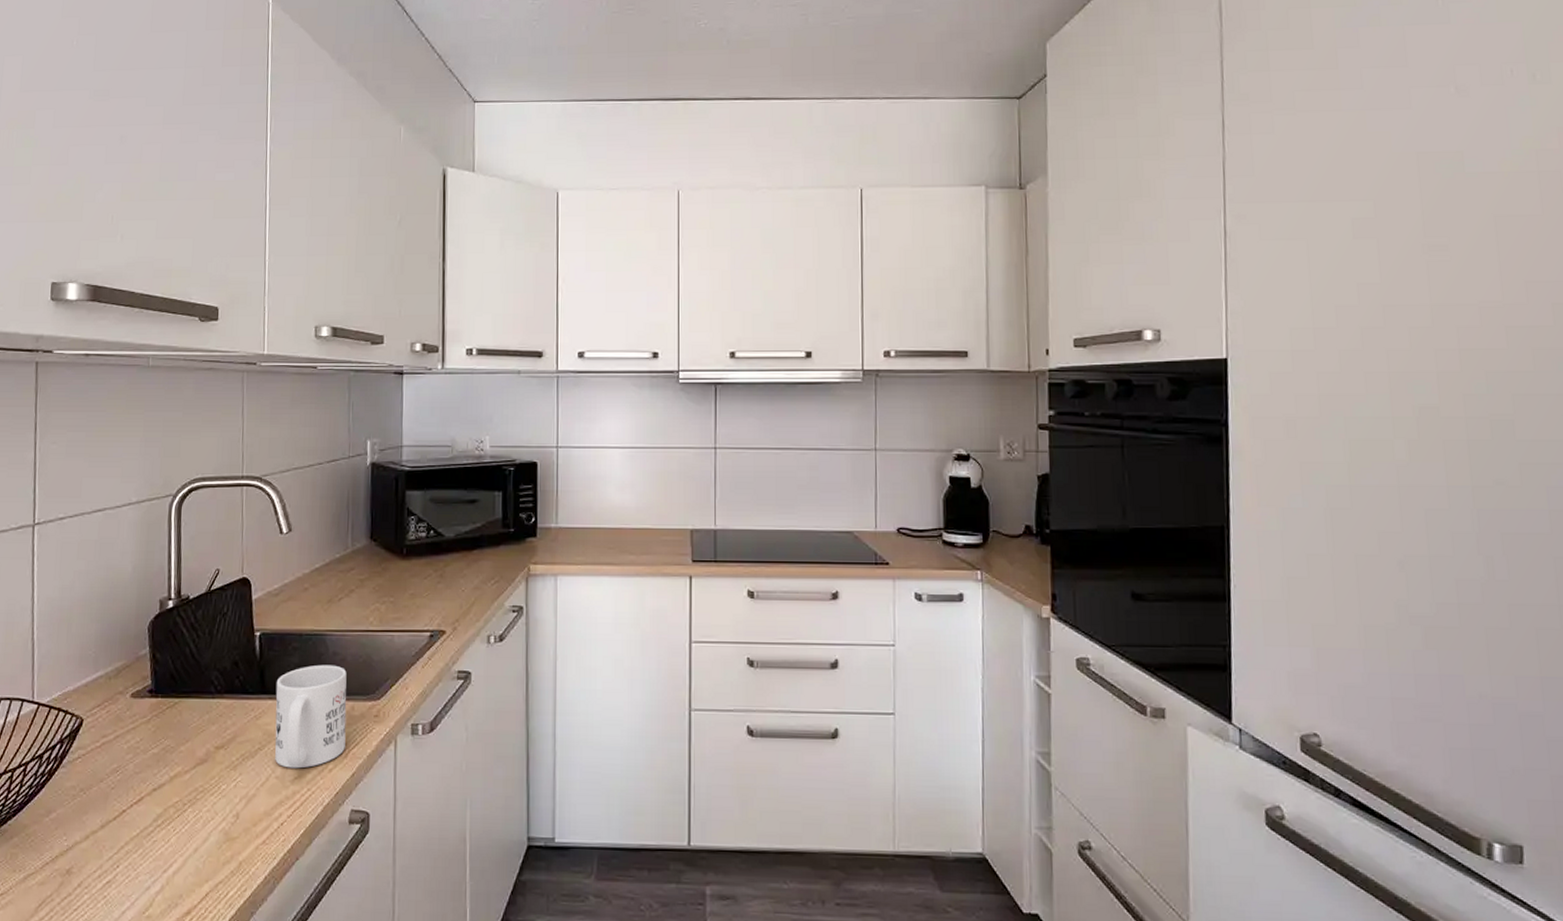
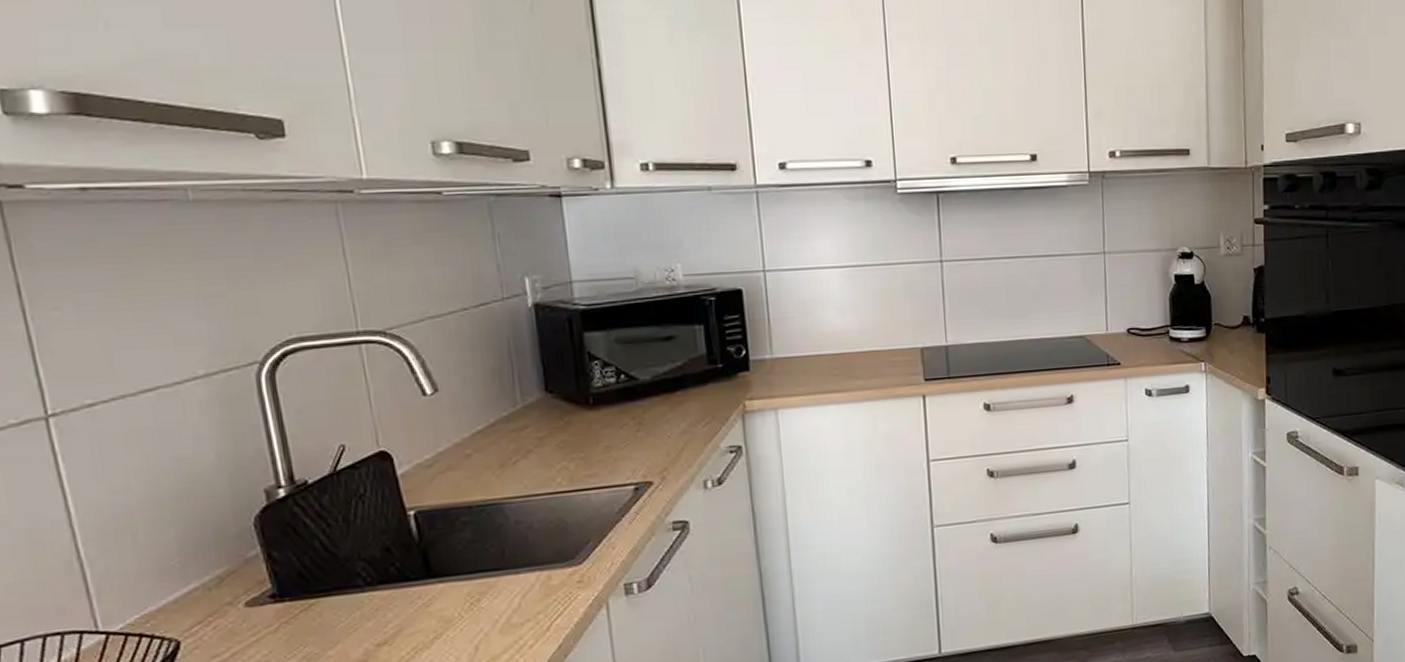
mug: present [275,664,347,769] -> none [445,534,546,653]

